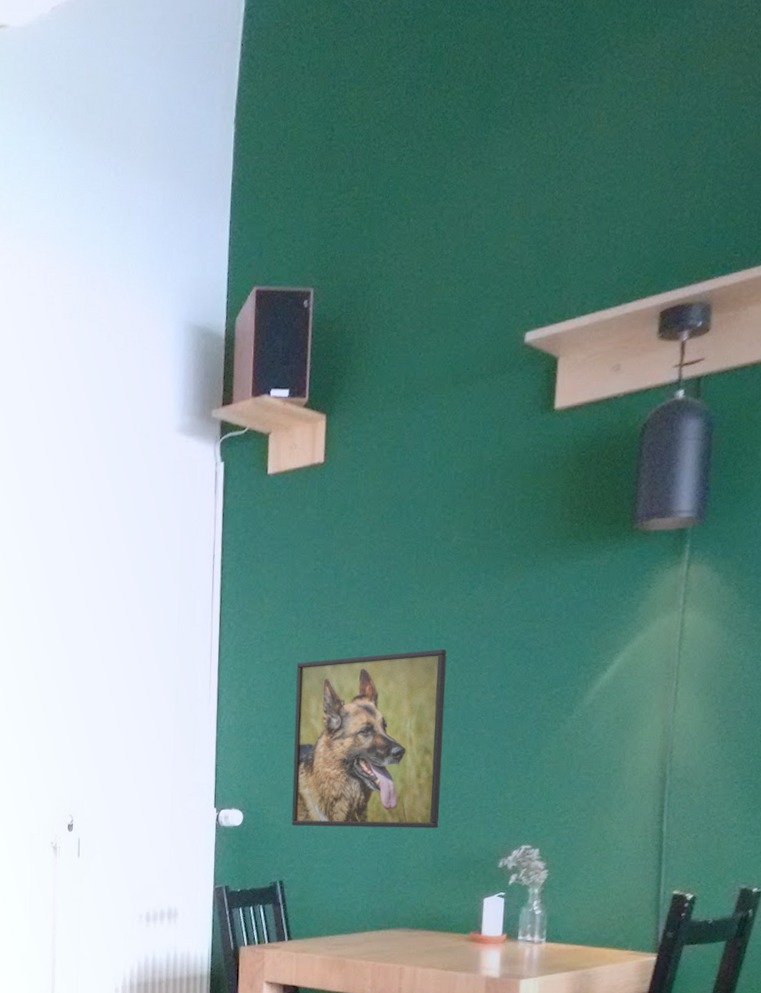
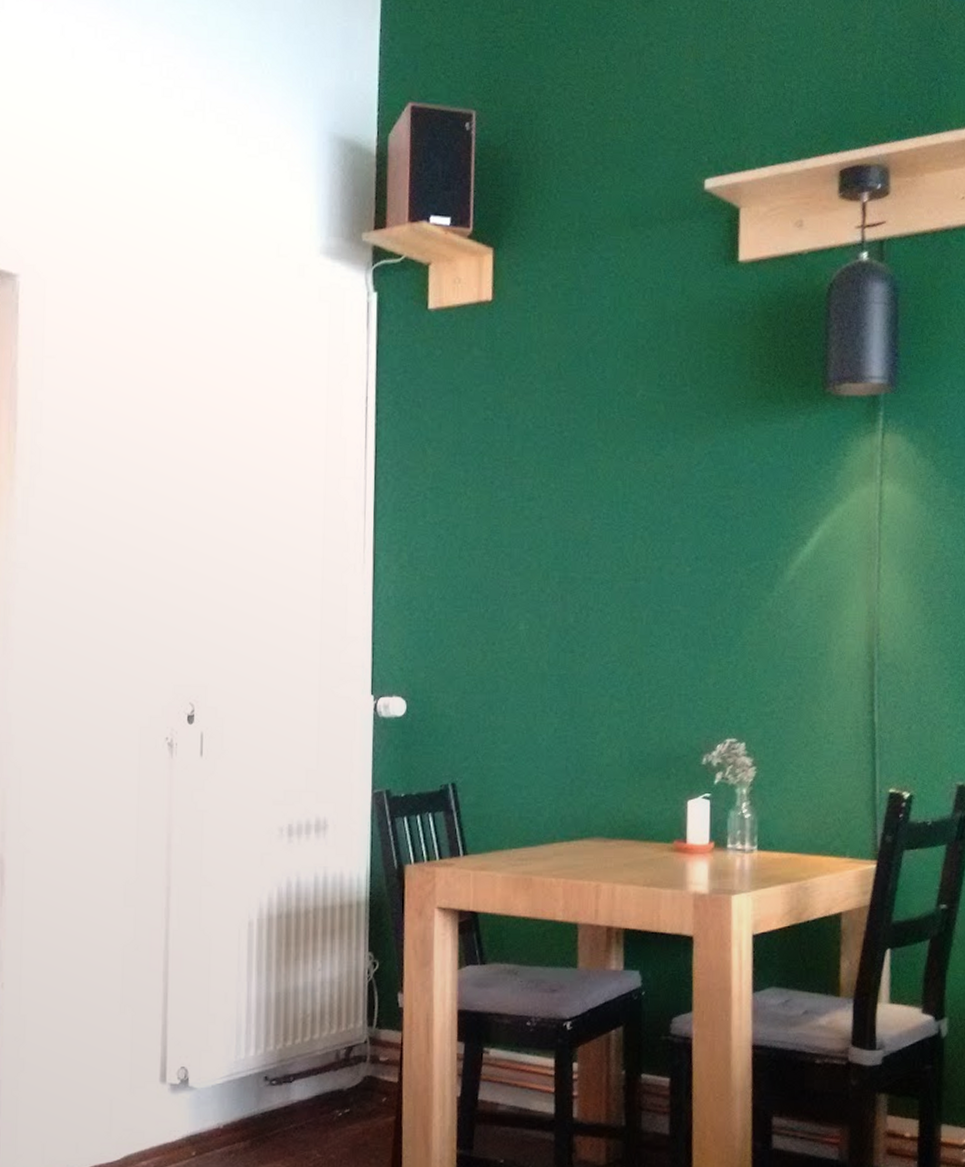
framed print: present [292,649,447,829] -> none [464,514,636,720]

